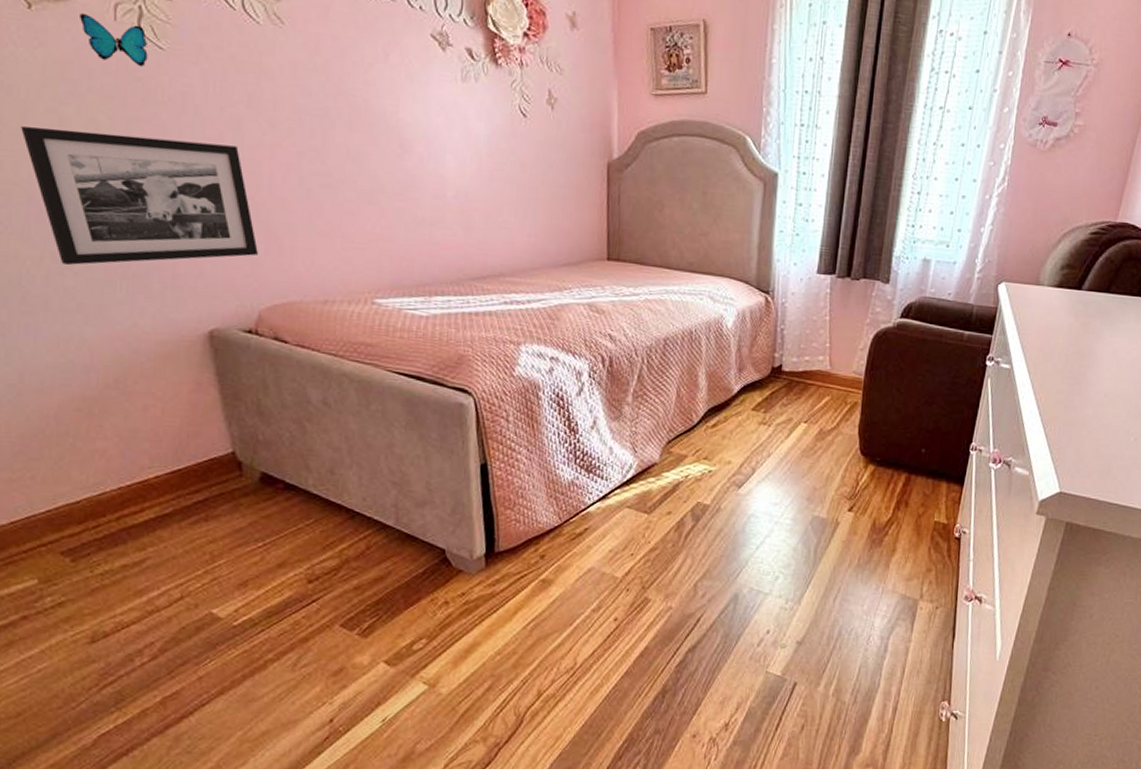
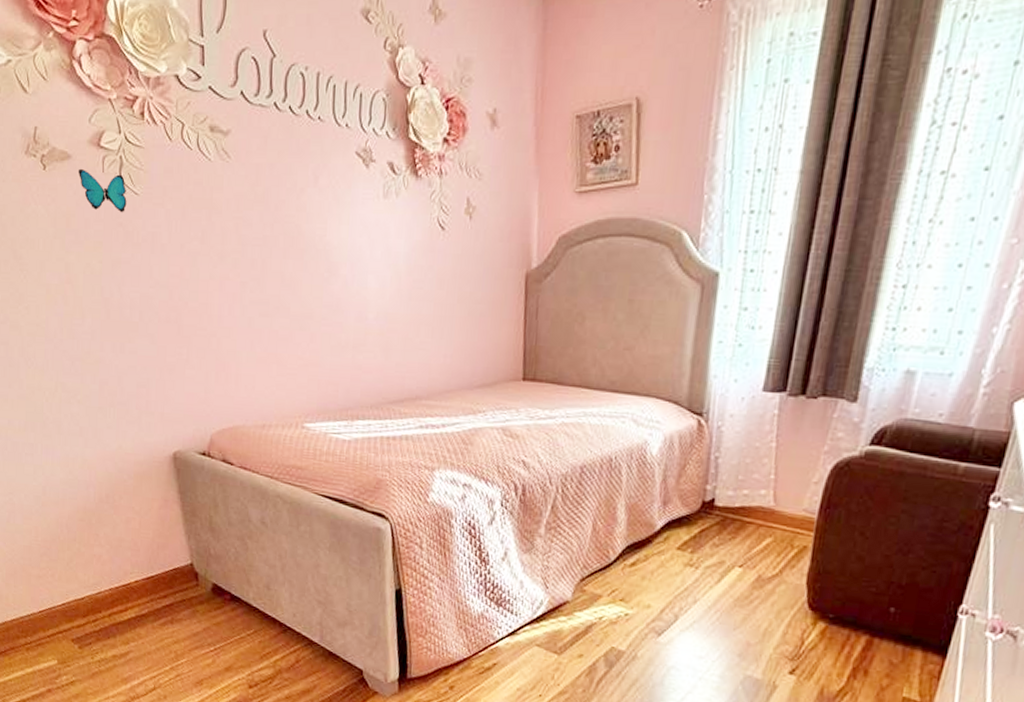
picture frame: present [21,126,258,266] -> none [40,274,210,395]

